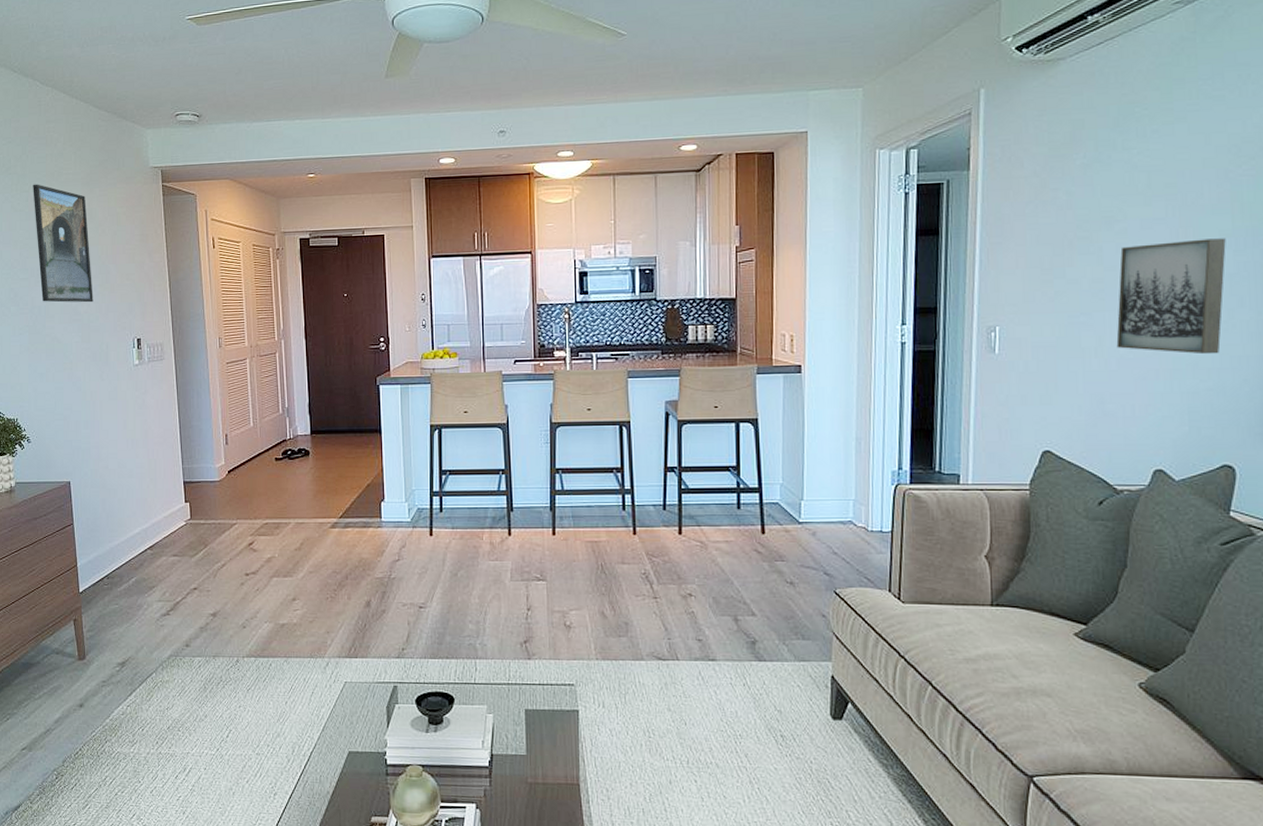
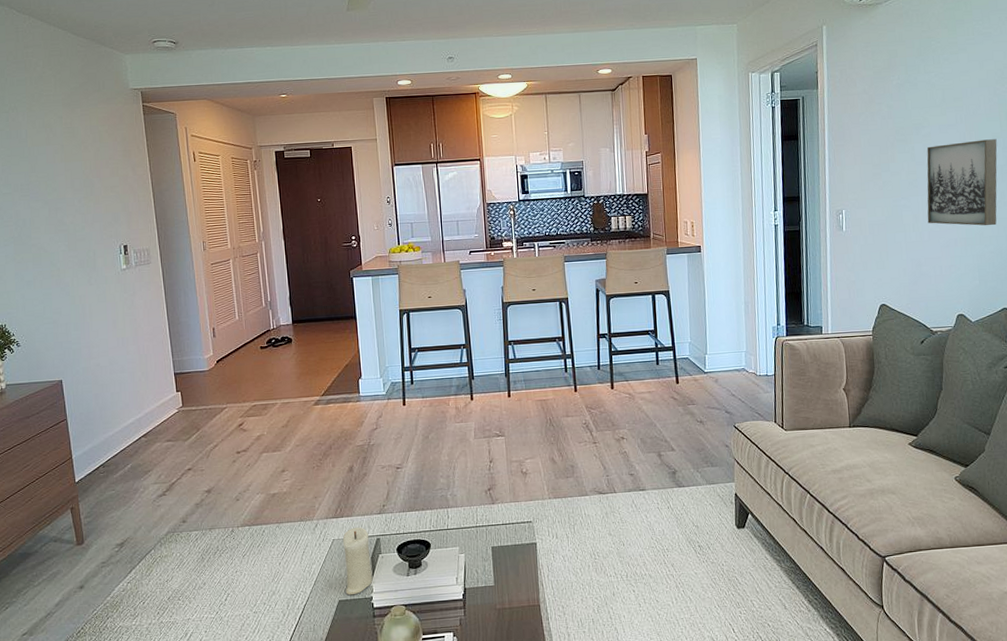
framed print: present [33,184,93,303] -> none [13,105,79,215]
candle: none [355,670,386,747] -> present [342,527,372,595]

